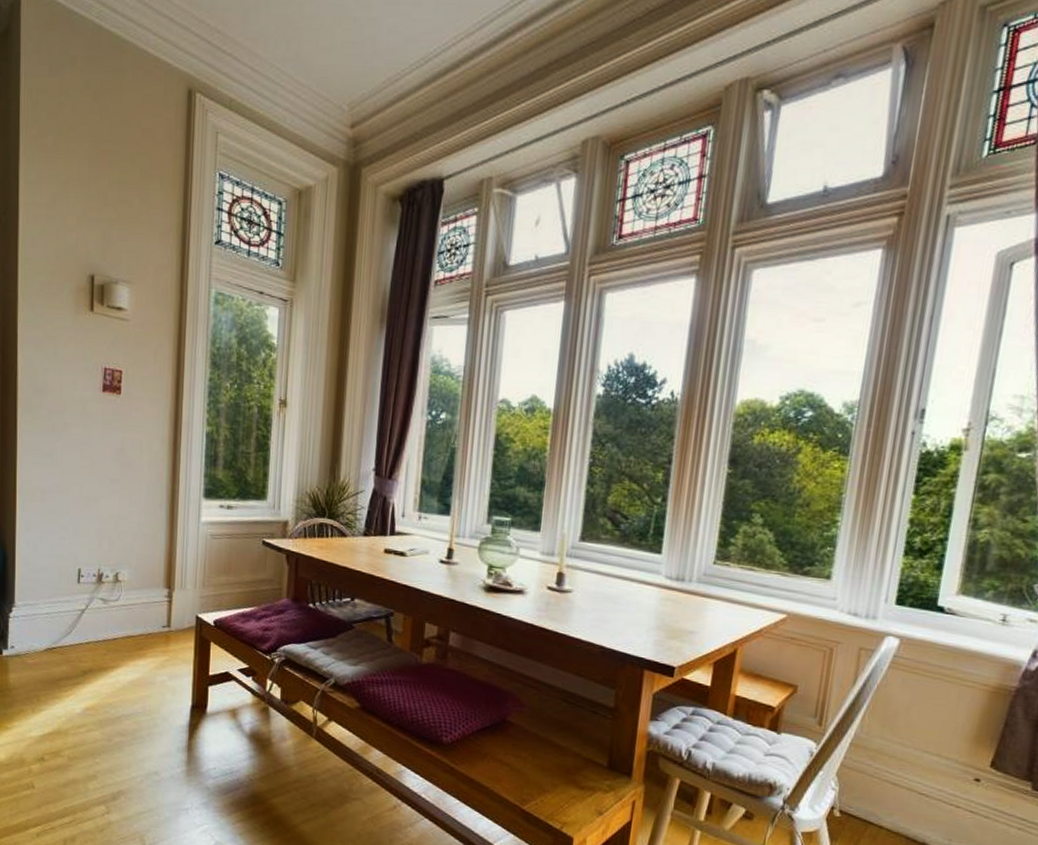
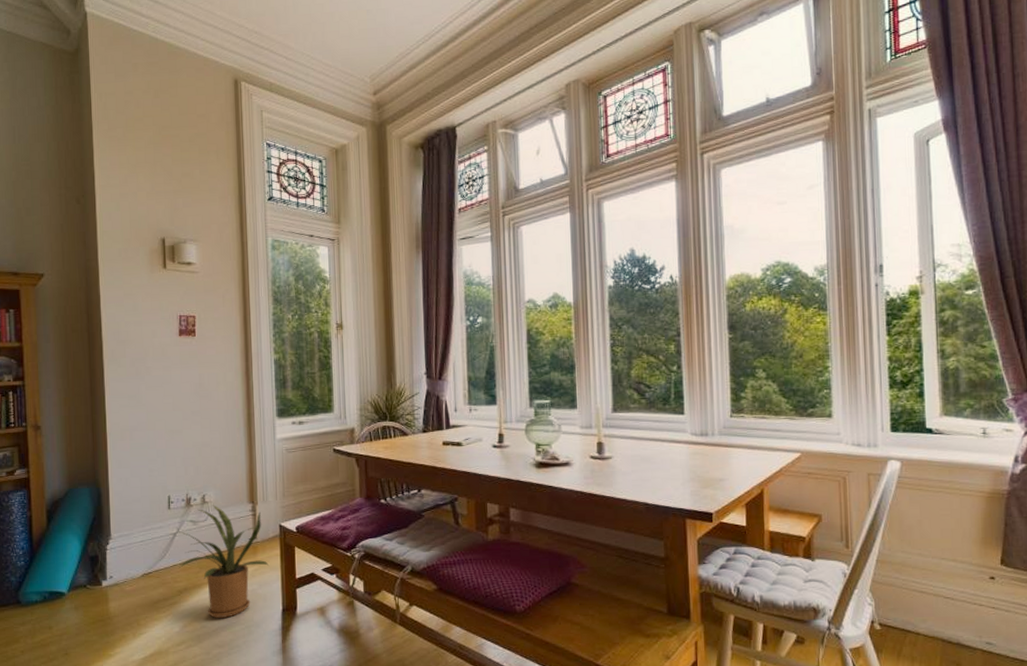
house plant: none [84,585,181,706] -> present [178,505,268,618]

